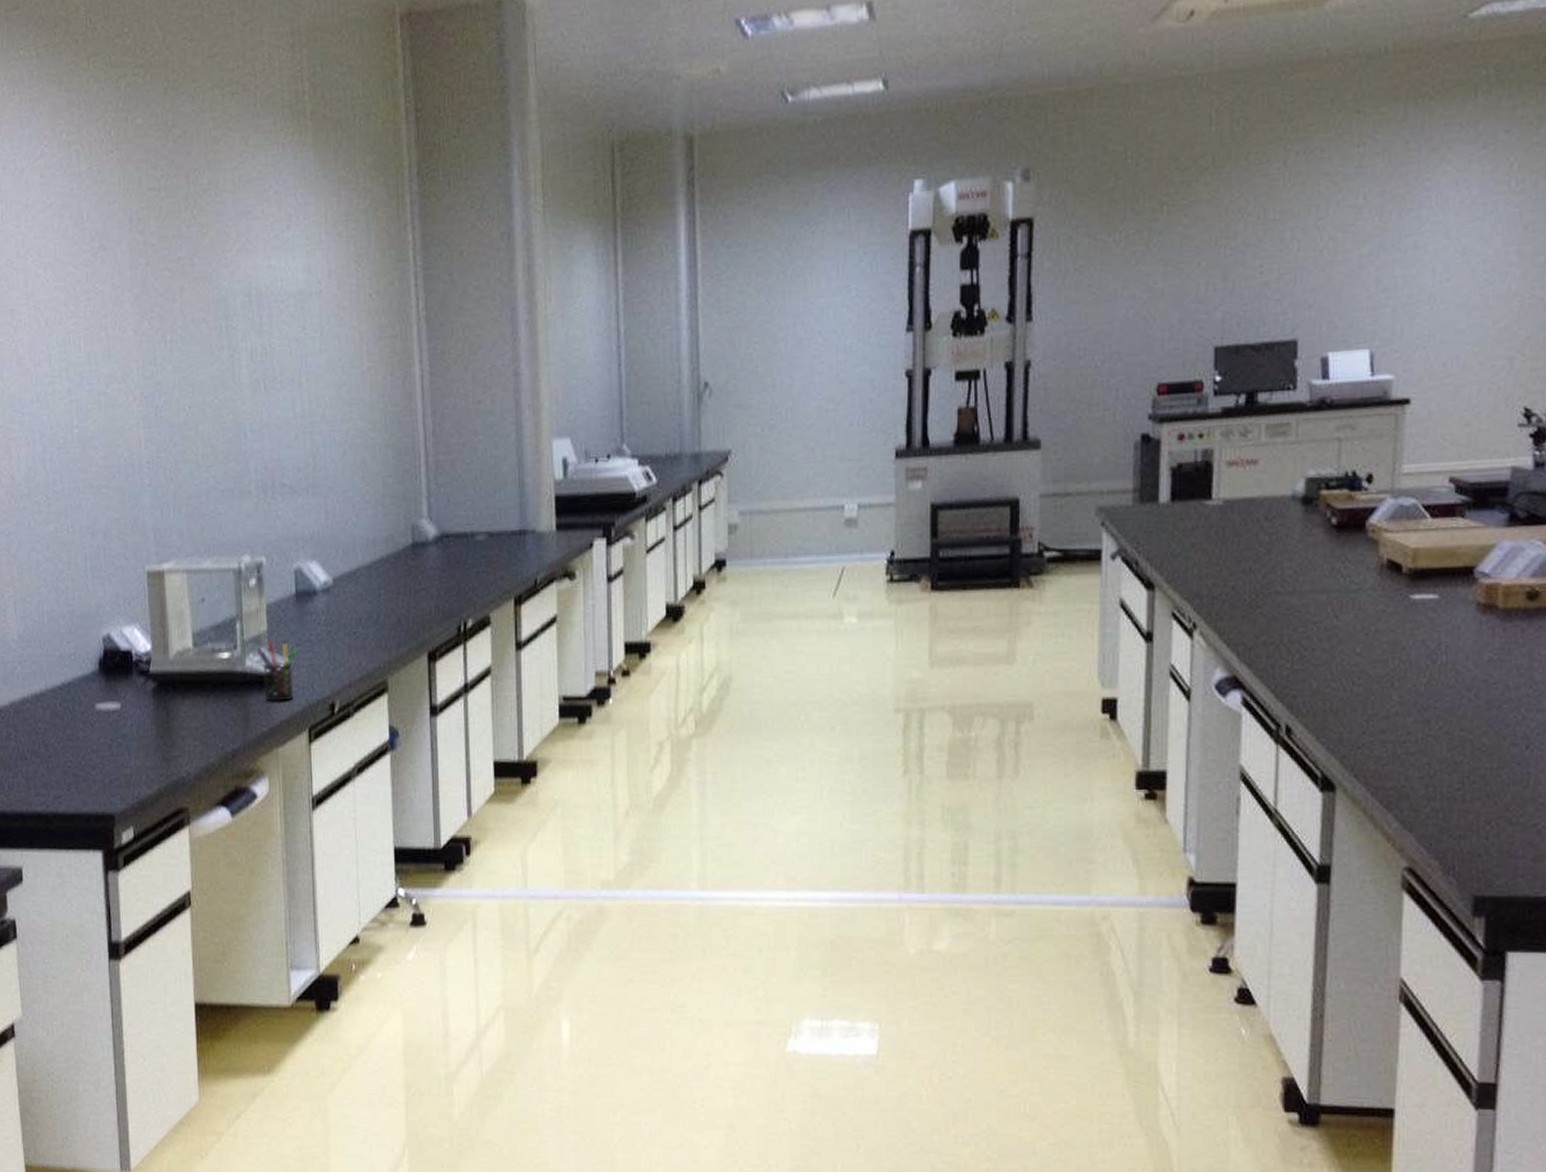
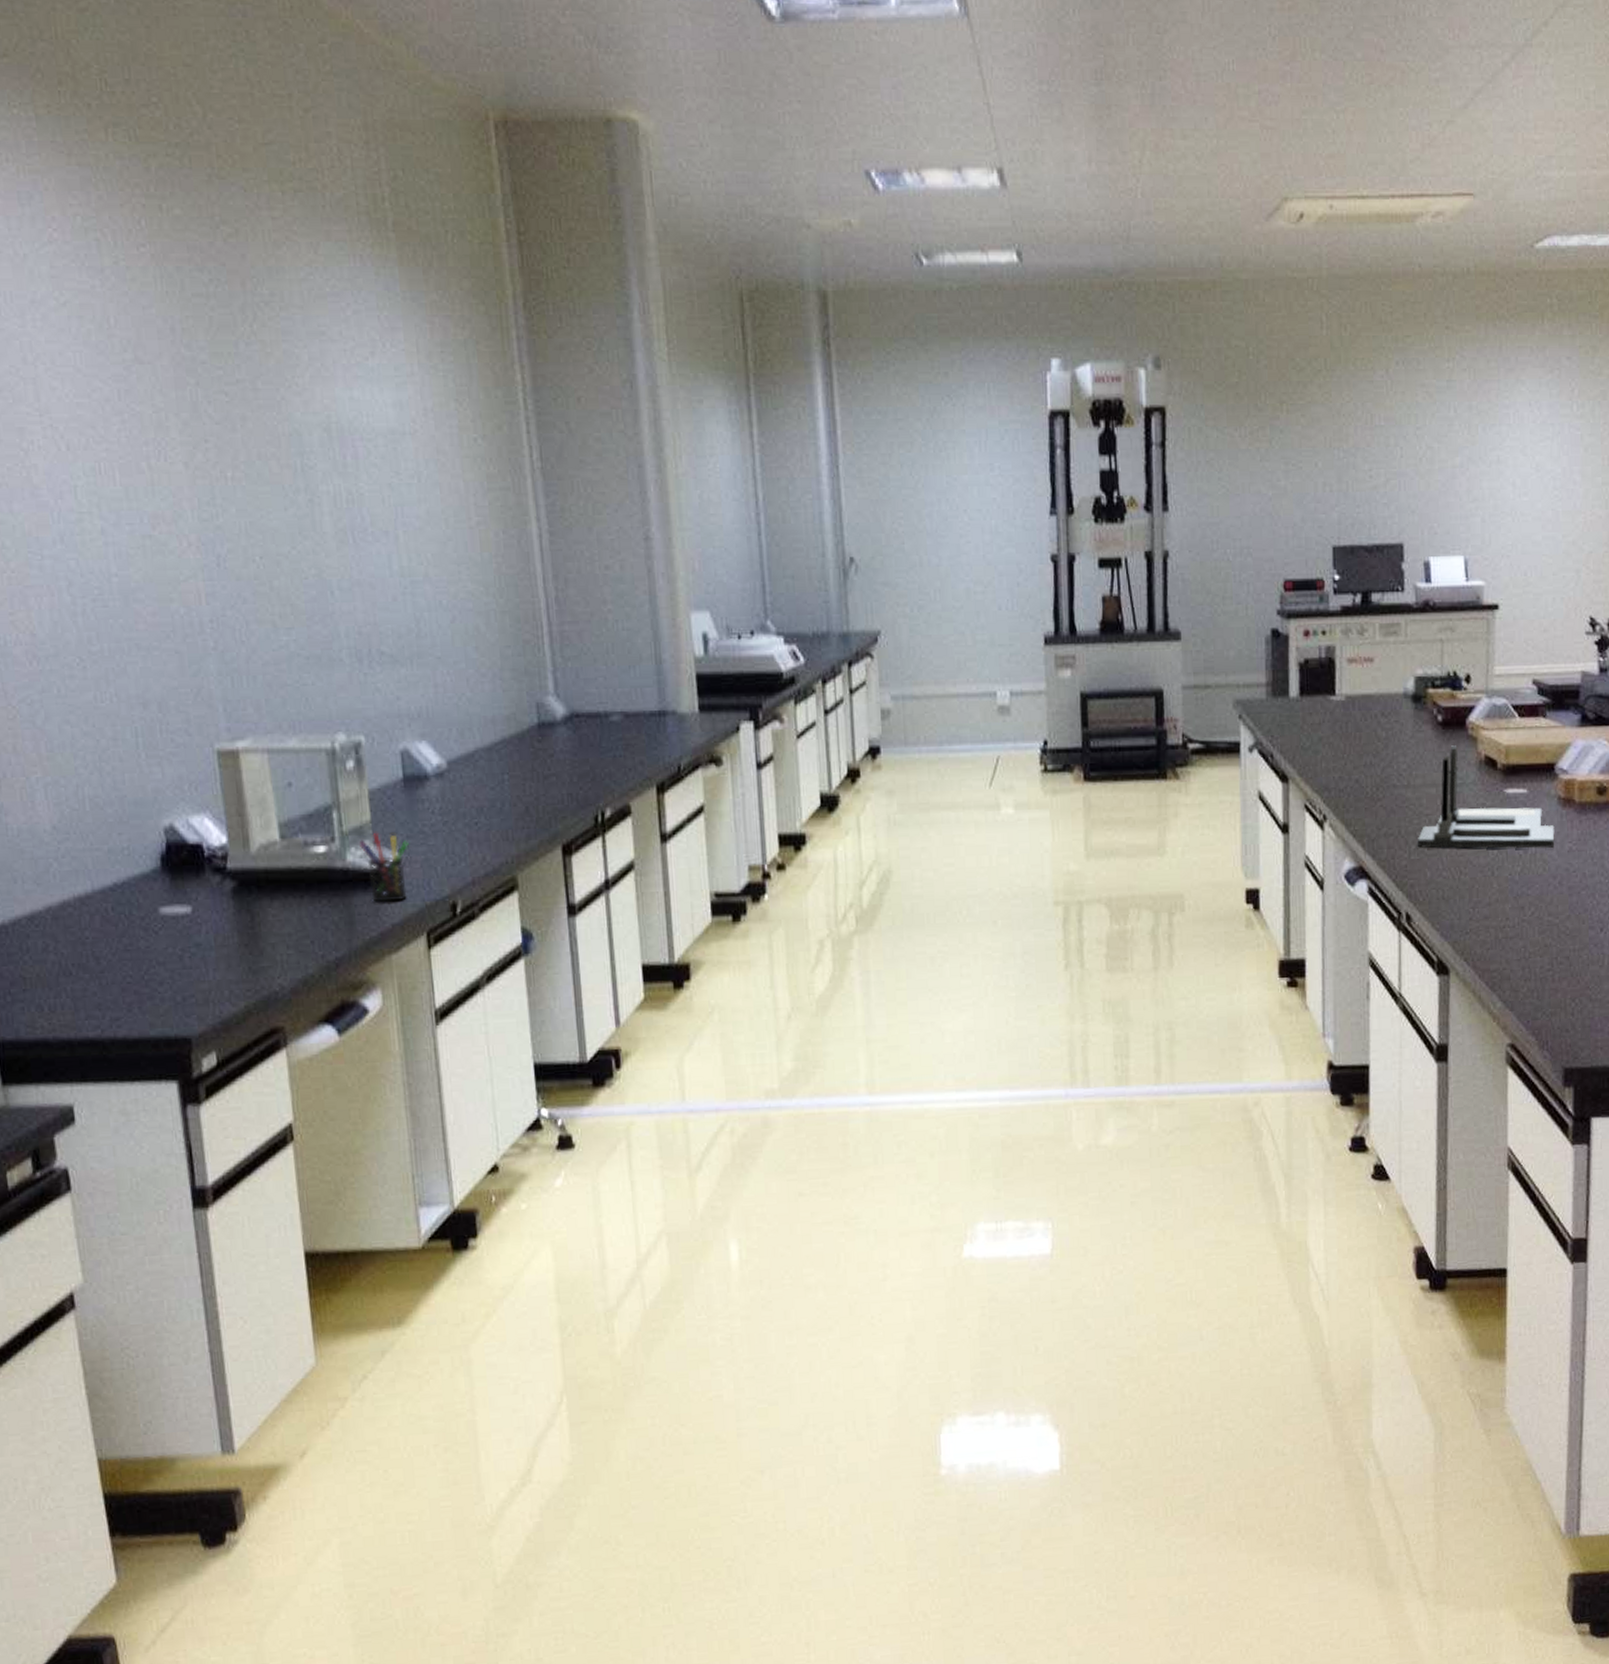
desk organizer: none [1301,549,1471,659] -> present [1417,745,1555,849]

